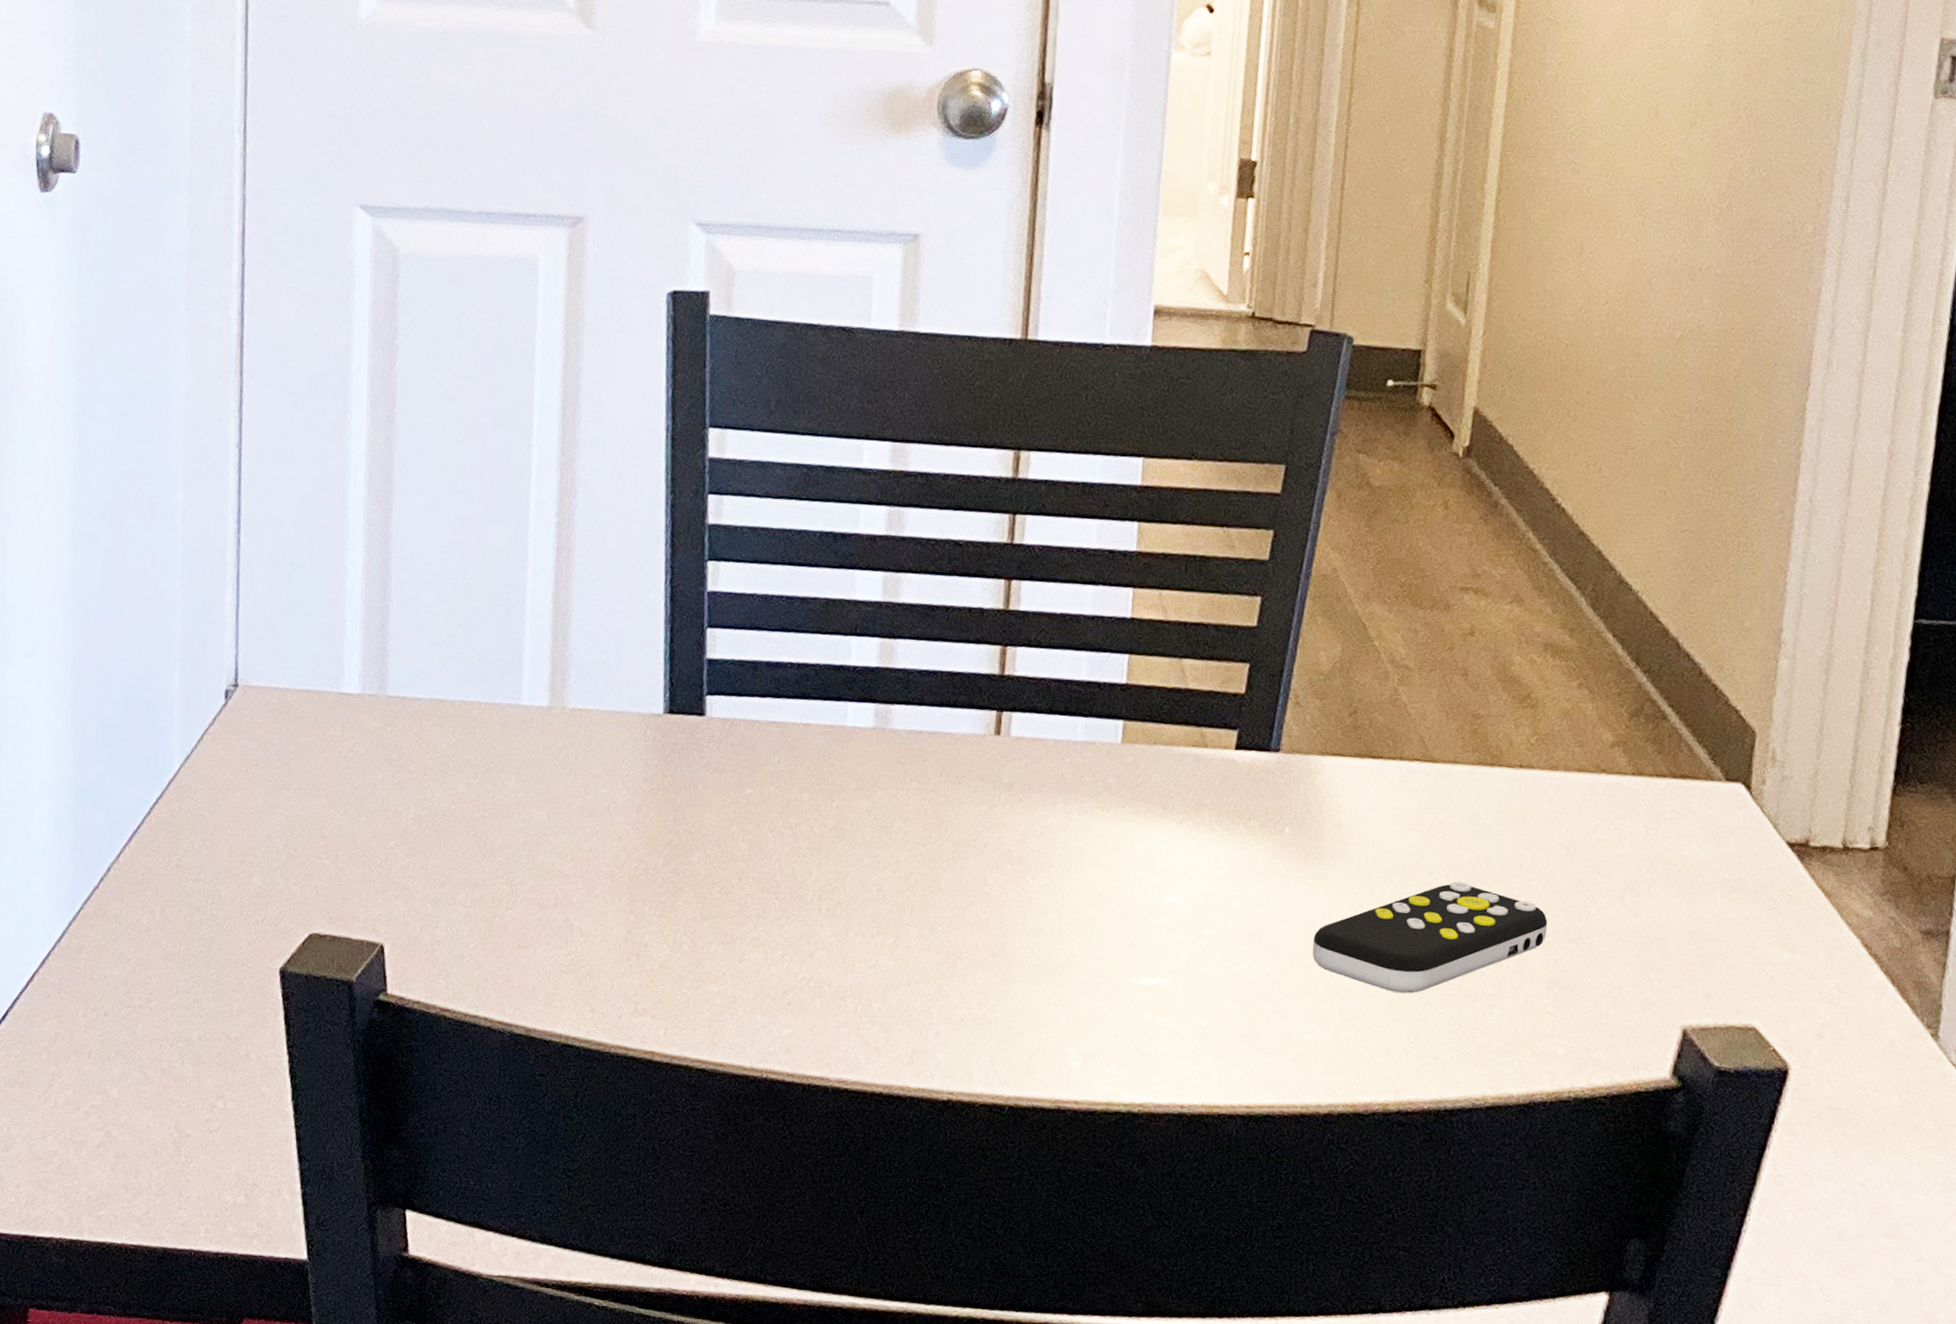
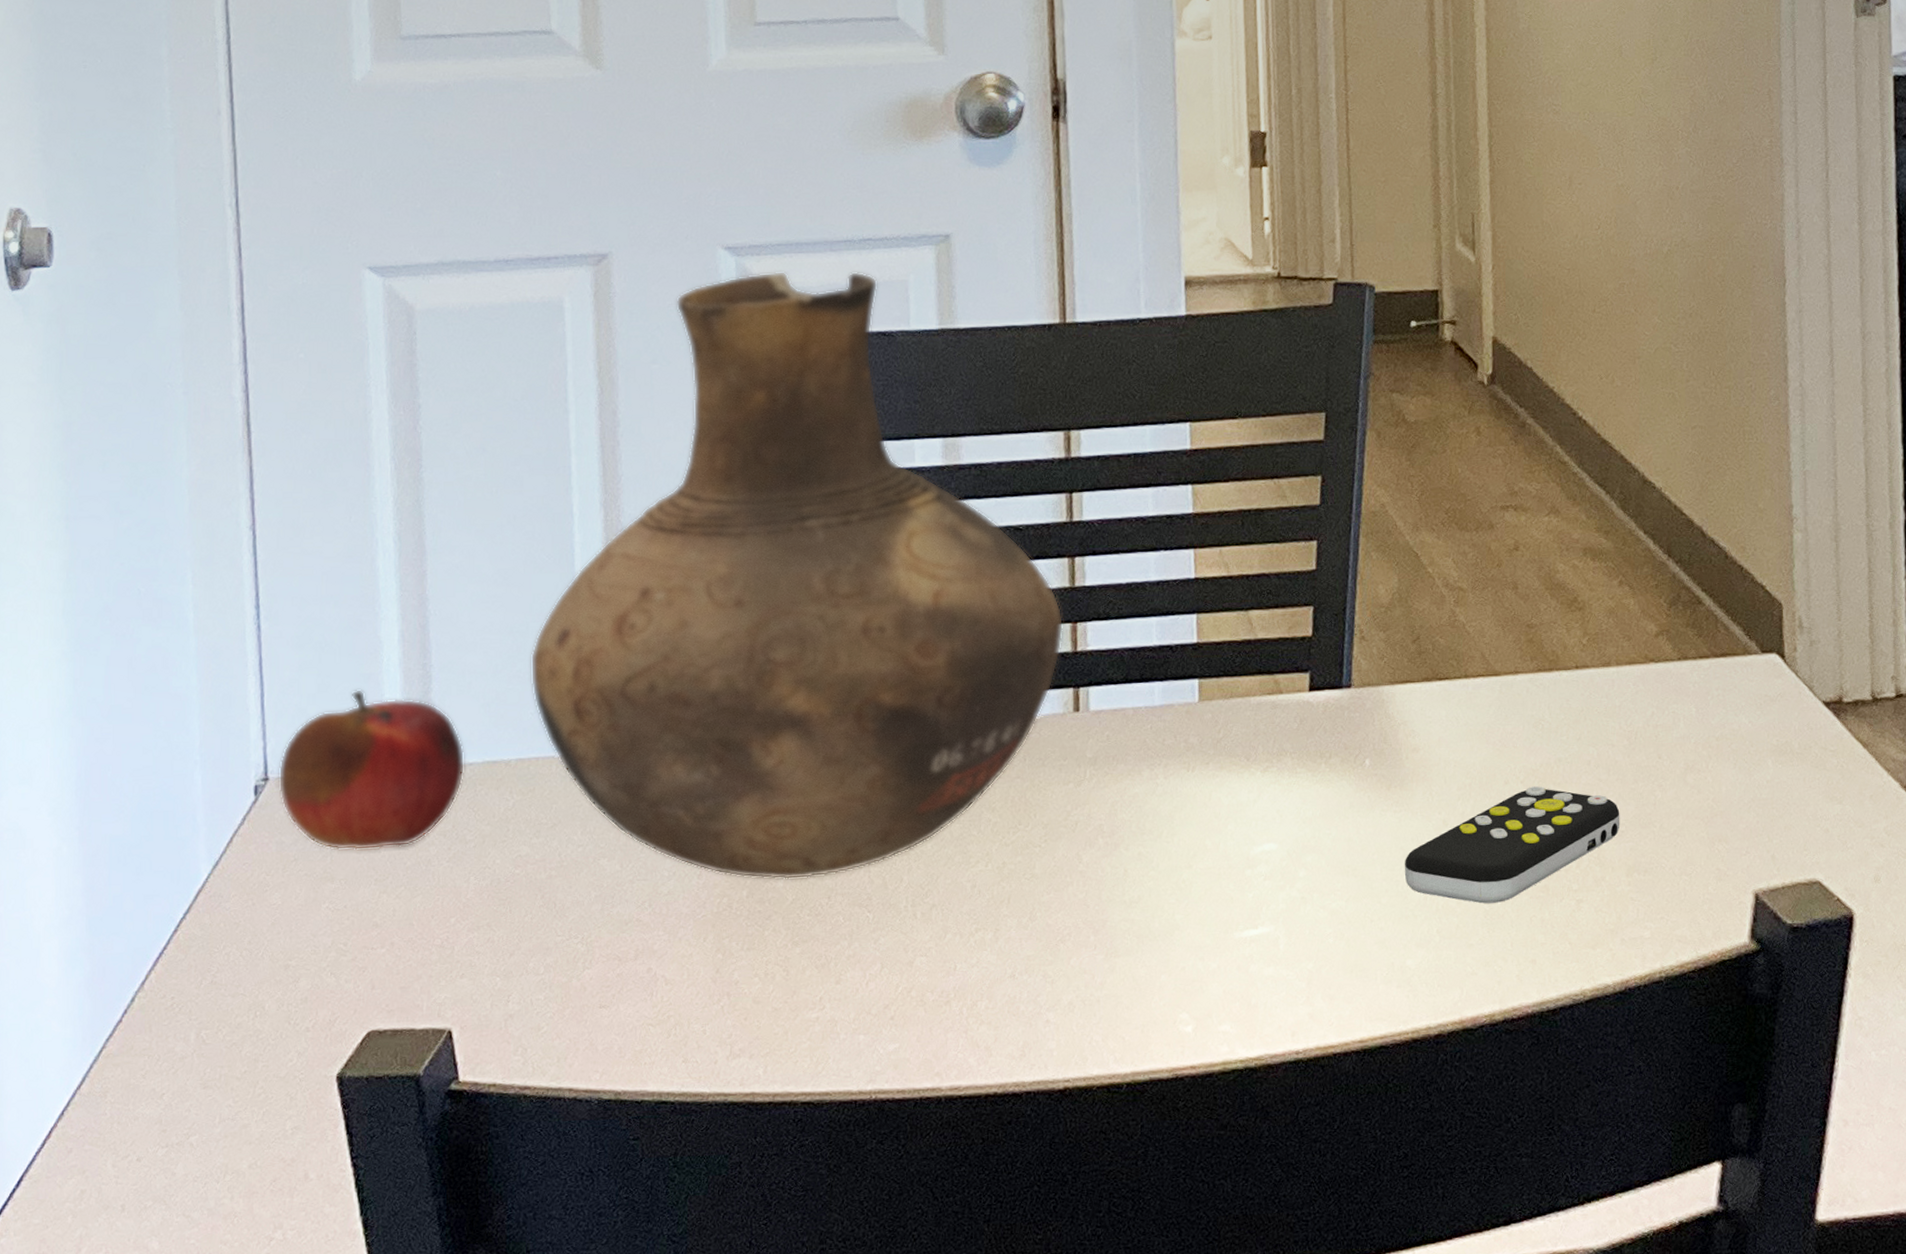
fruit: none [246,613,415,768] -> present [278,689,465,851]
vase: none [479,253,994,858] -> present [530,271,1064,880]

